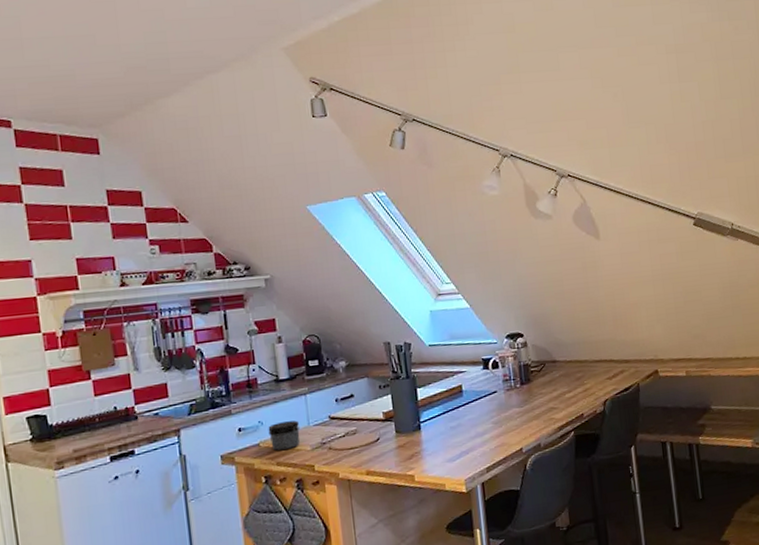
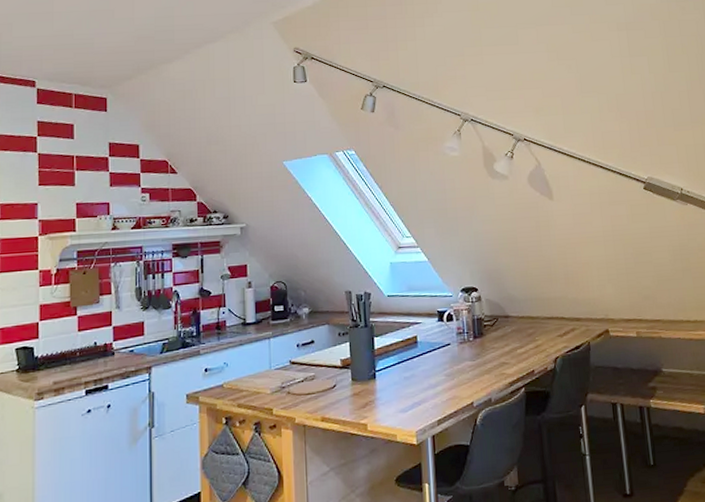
jar: present [268,420,301,450] -> none [232,363,263,392]

